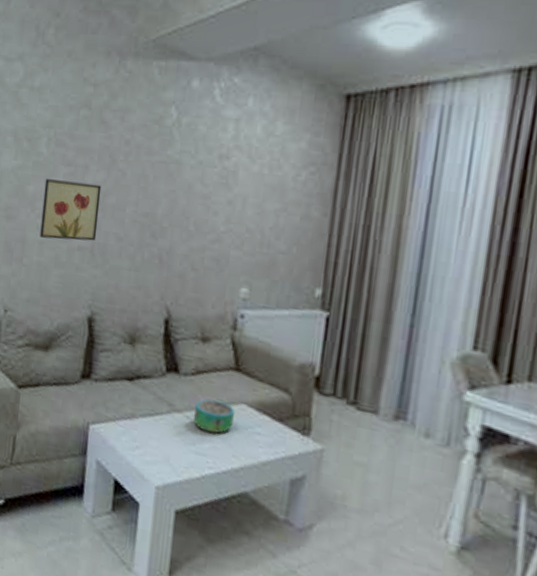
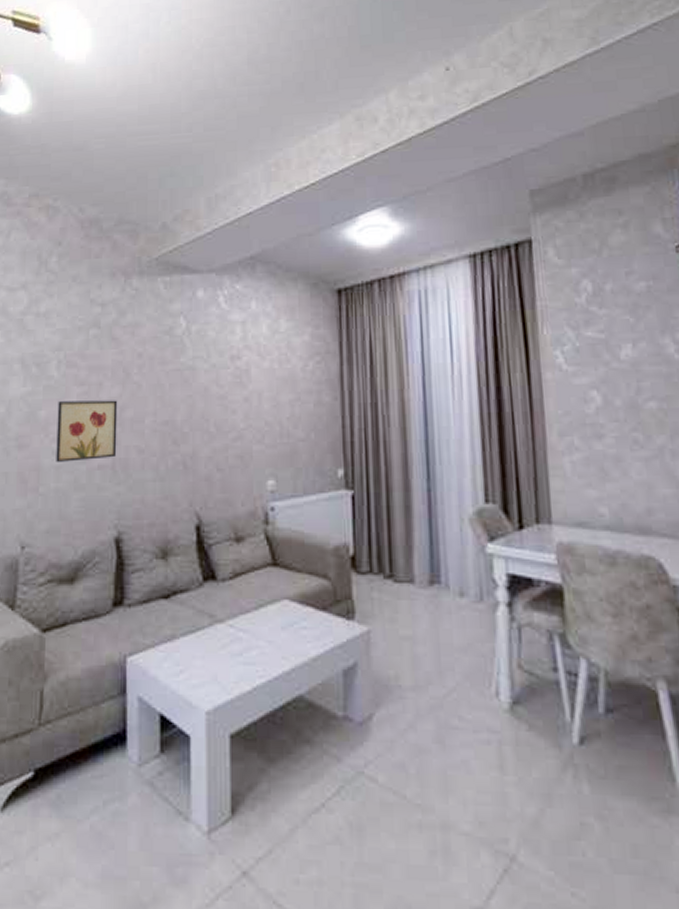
decorative bowl: present [193,399,236,434] -> none [236,601,279,639]

